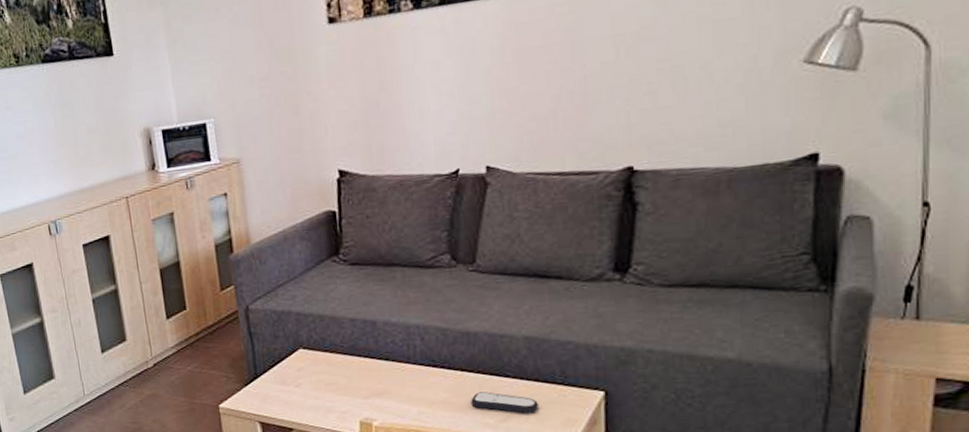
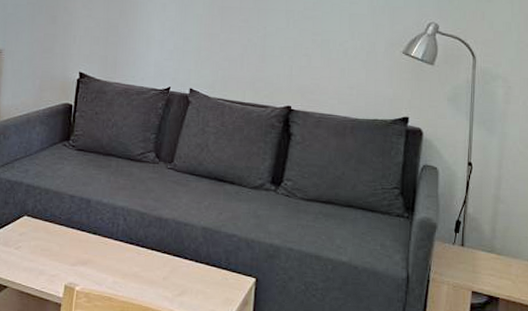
remote control: present [471,391,539,414] -> none [156,269,206,292]

